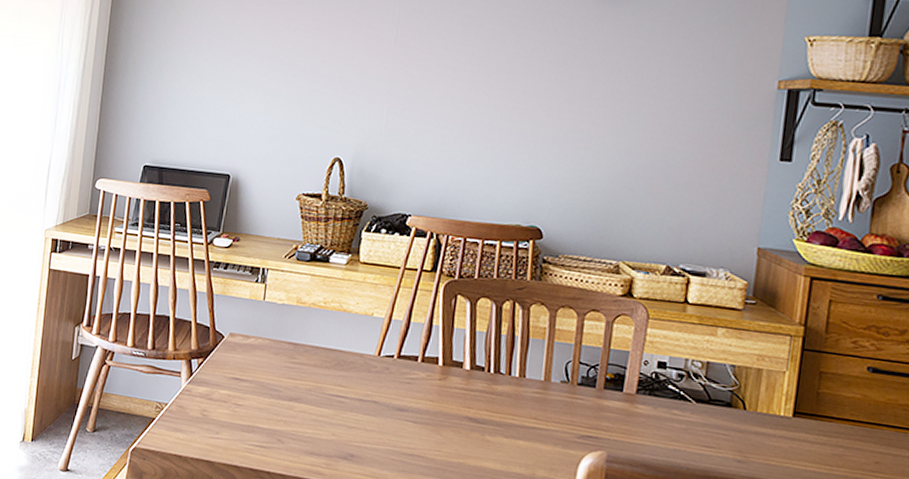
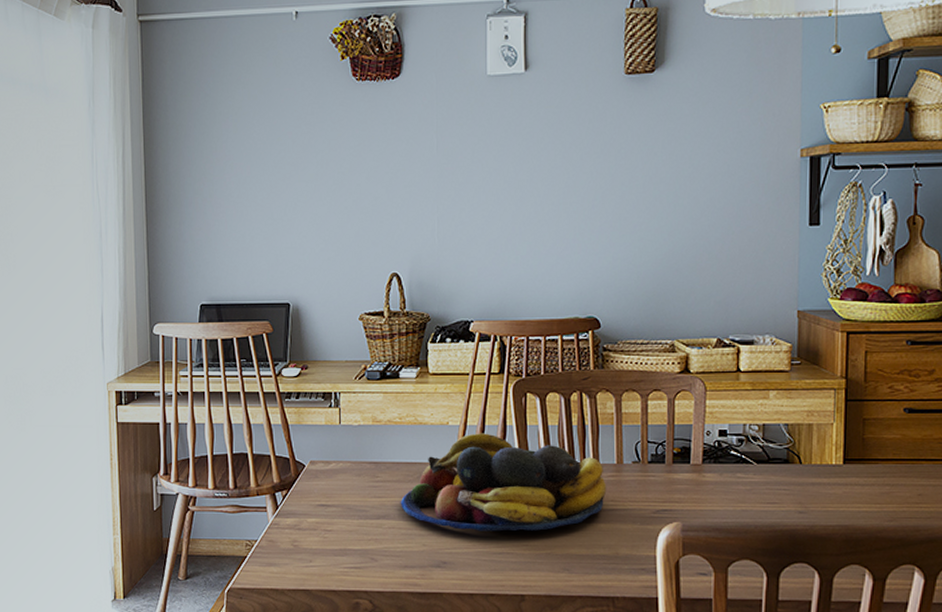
fruit bowl: none [314,328,531,439] -> present [400,433,607,532]

